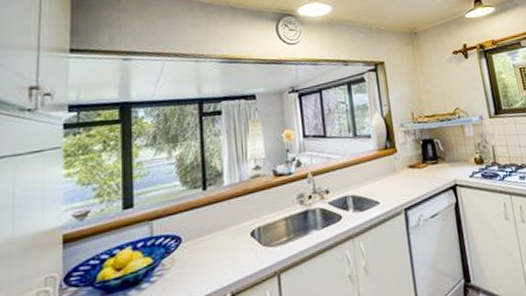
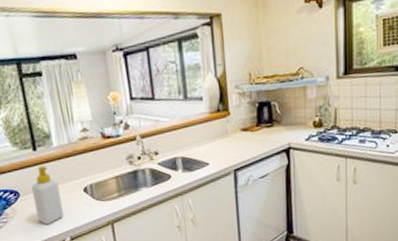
soap bottle: none [196,206,227,278] -> present [31,166,64,225]

